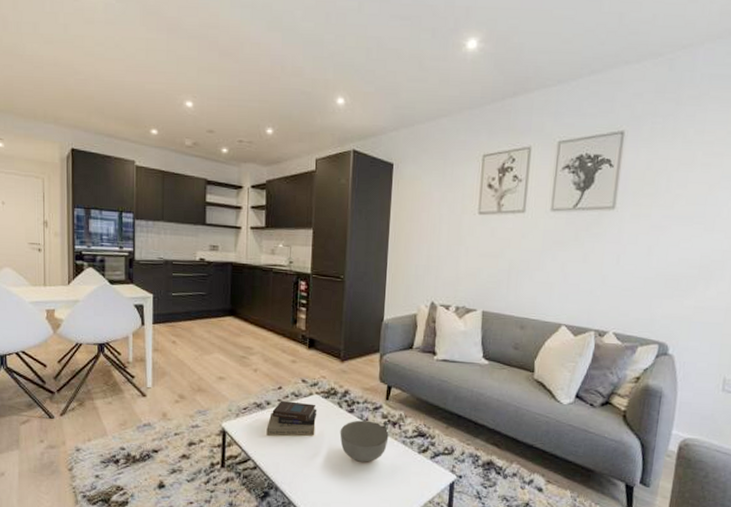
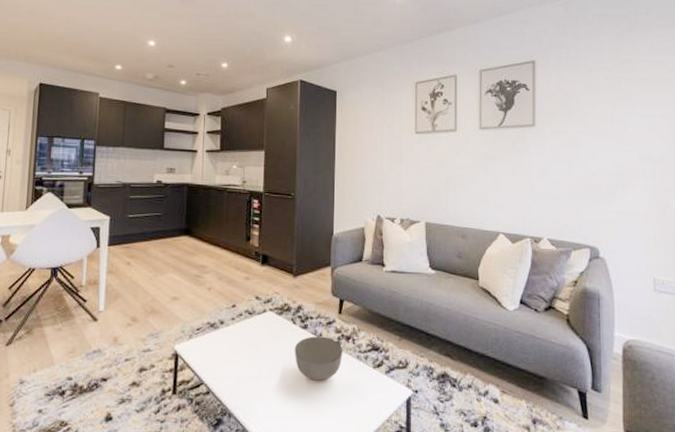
books: present [266,401,318,436] -> none [220,319,271,357]

